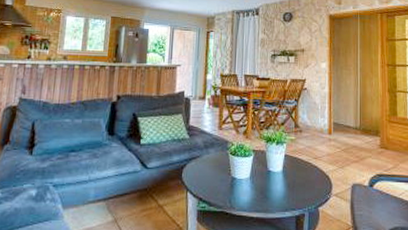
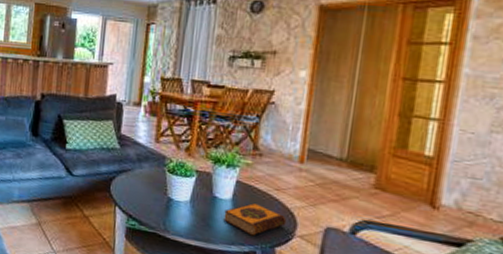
hardback book: none [277,171,325,201] -> present [223,202,287,236]

